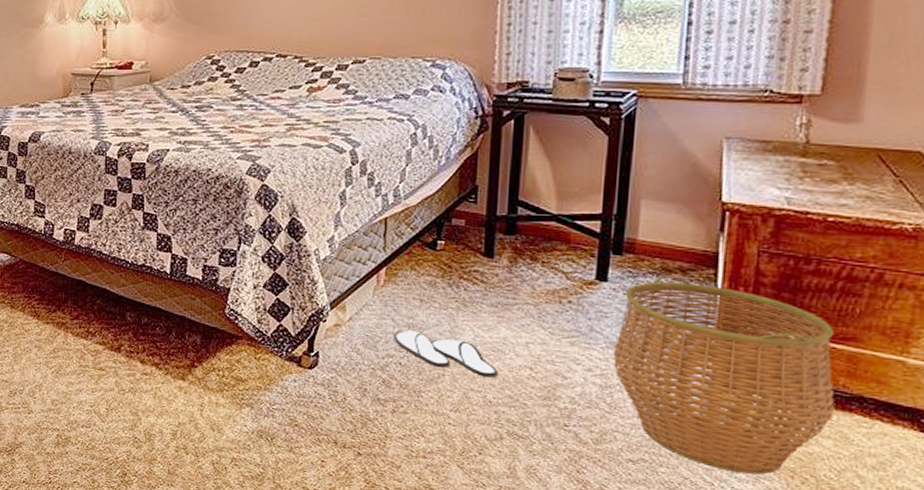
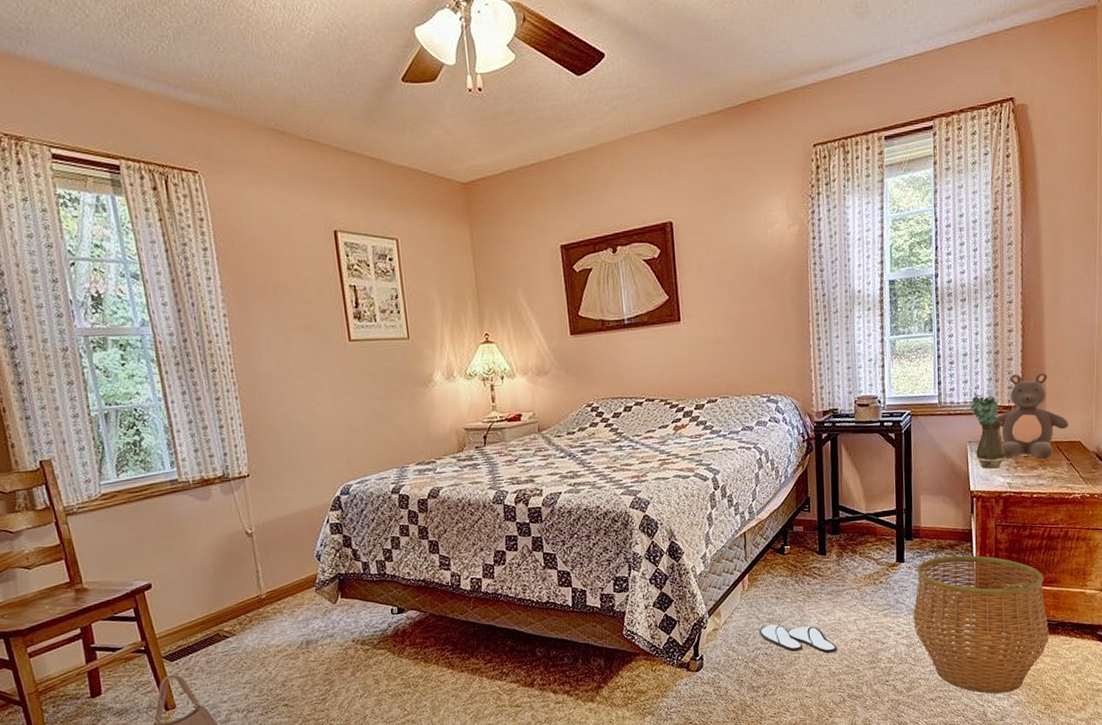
vase: none [734,73,788,176] -> present [970,392,1006,469]
teddy bear: none [774,52,903,171] -> present [995,373,1069,459]

